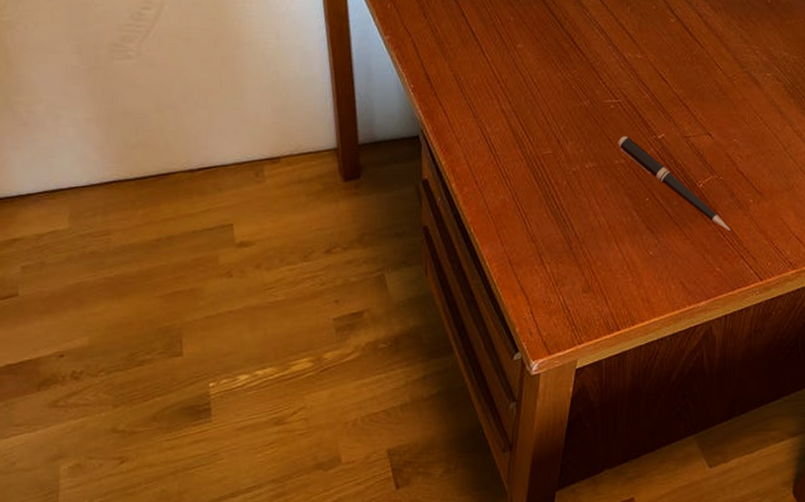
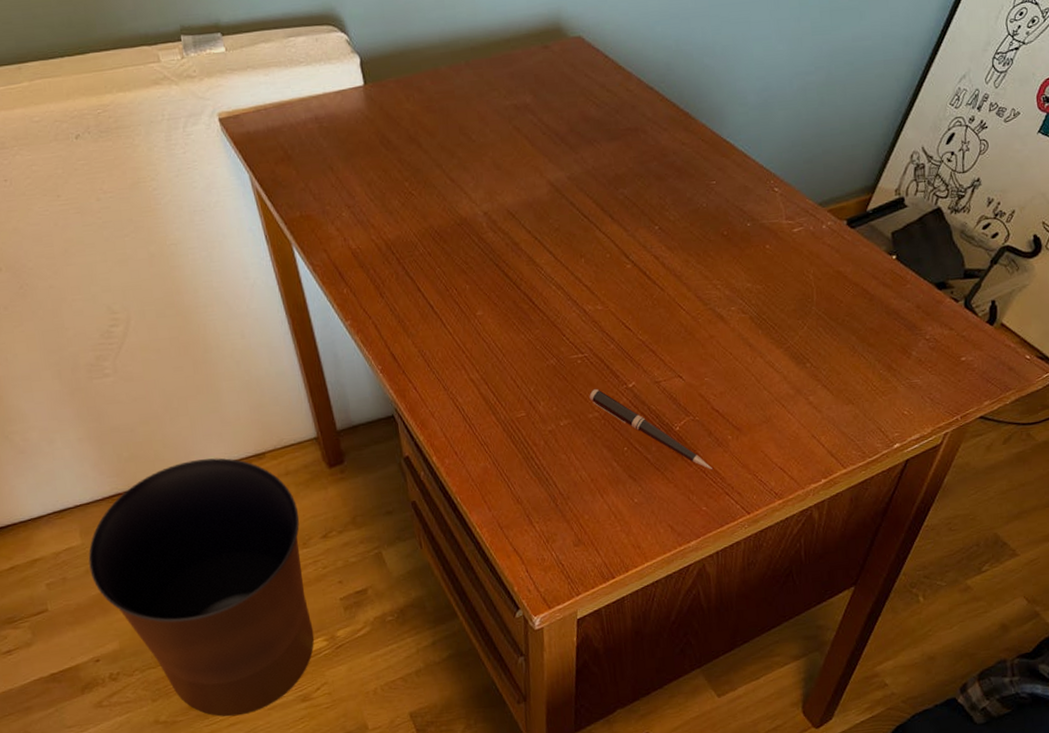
waste bin: none [72,156,305,433] -> present [88,458,314,717]

